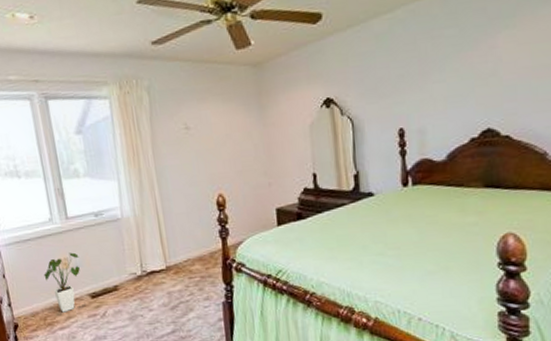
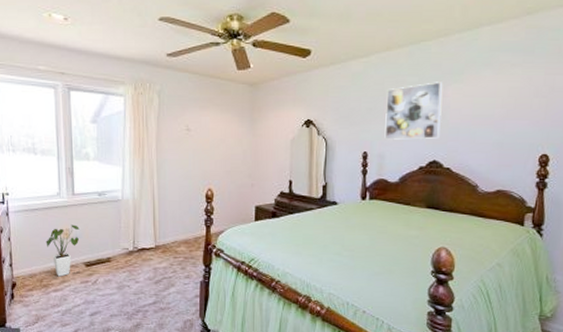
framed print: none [421,30,493,111] -> present [384,82,443,140]

